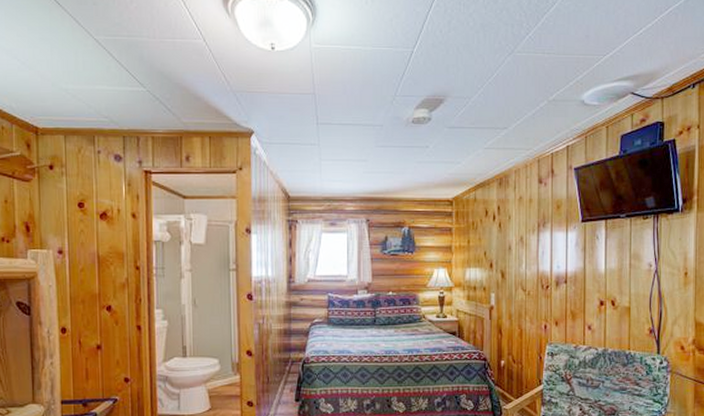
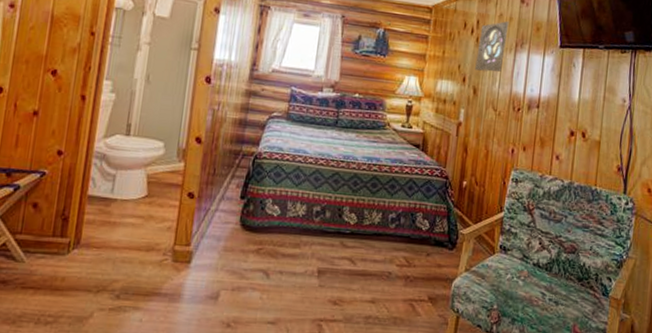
wall ornament: none [501,204,529,255] -> present [475,21,509,72]

